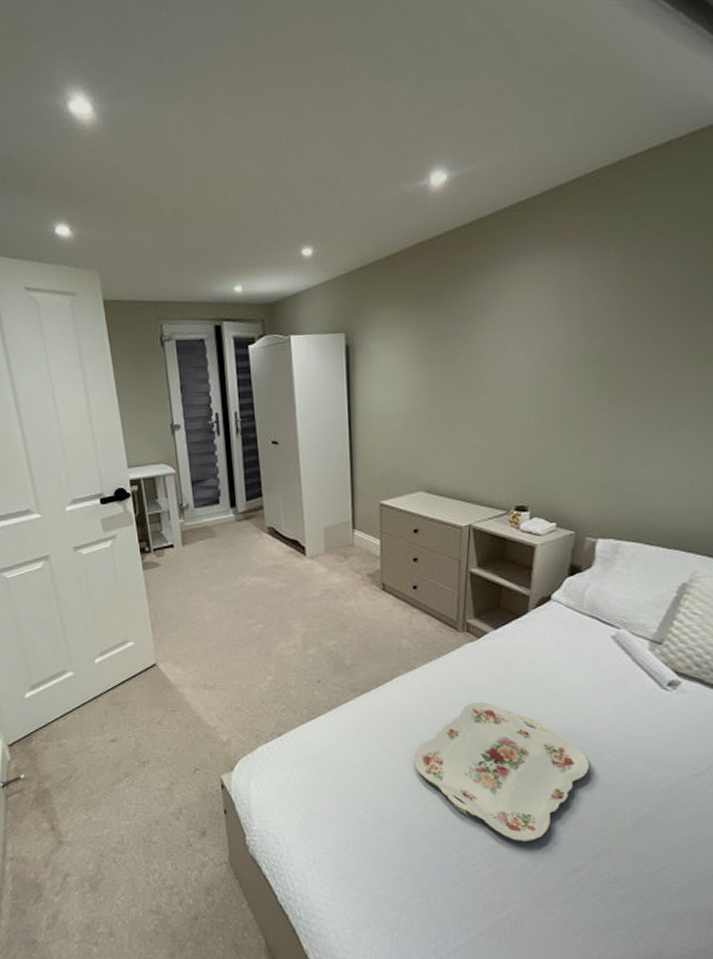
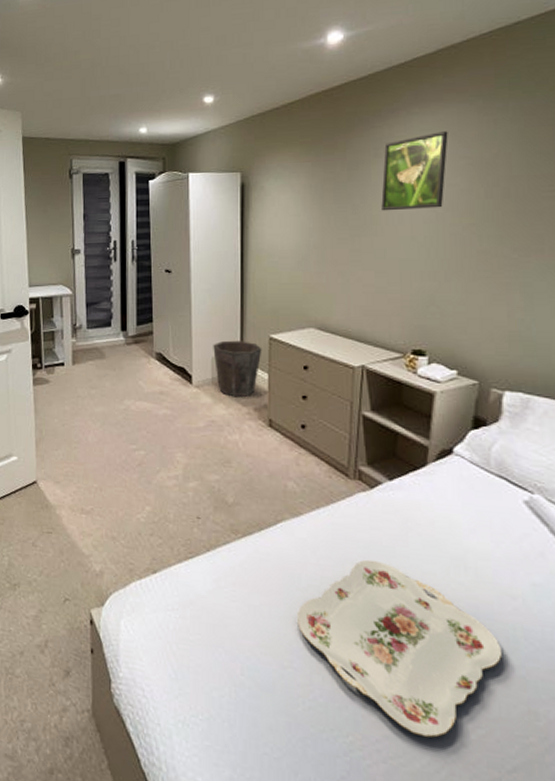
waste bin: none [325,509,374,565] -> present [213,340,262,398]
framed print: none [486,282,552,369] -> present [381,131,448,211]

